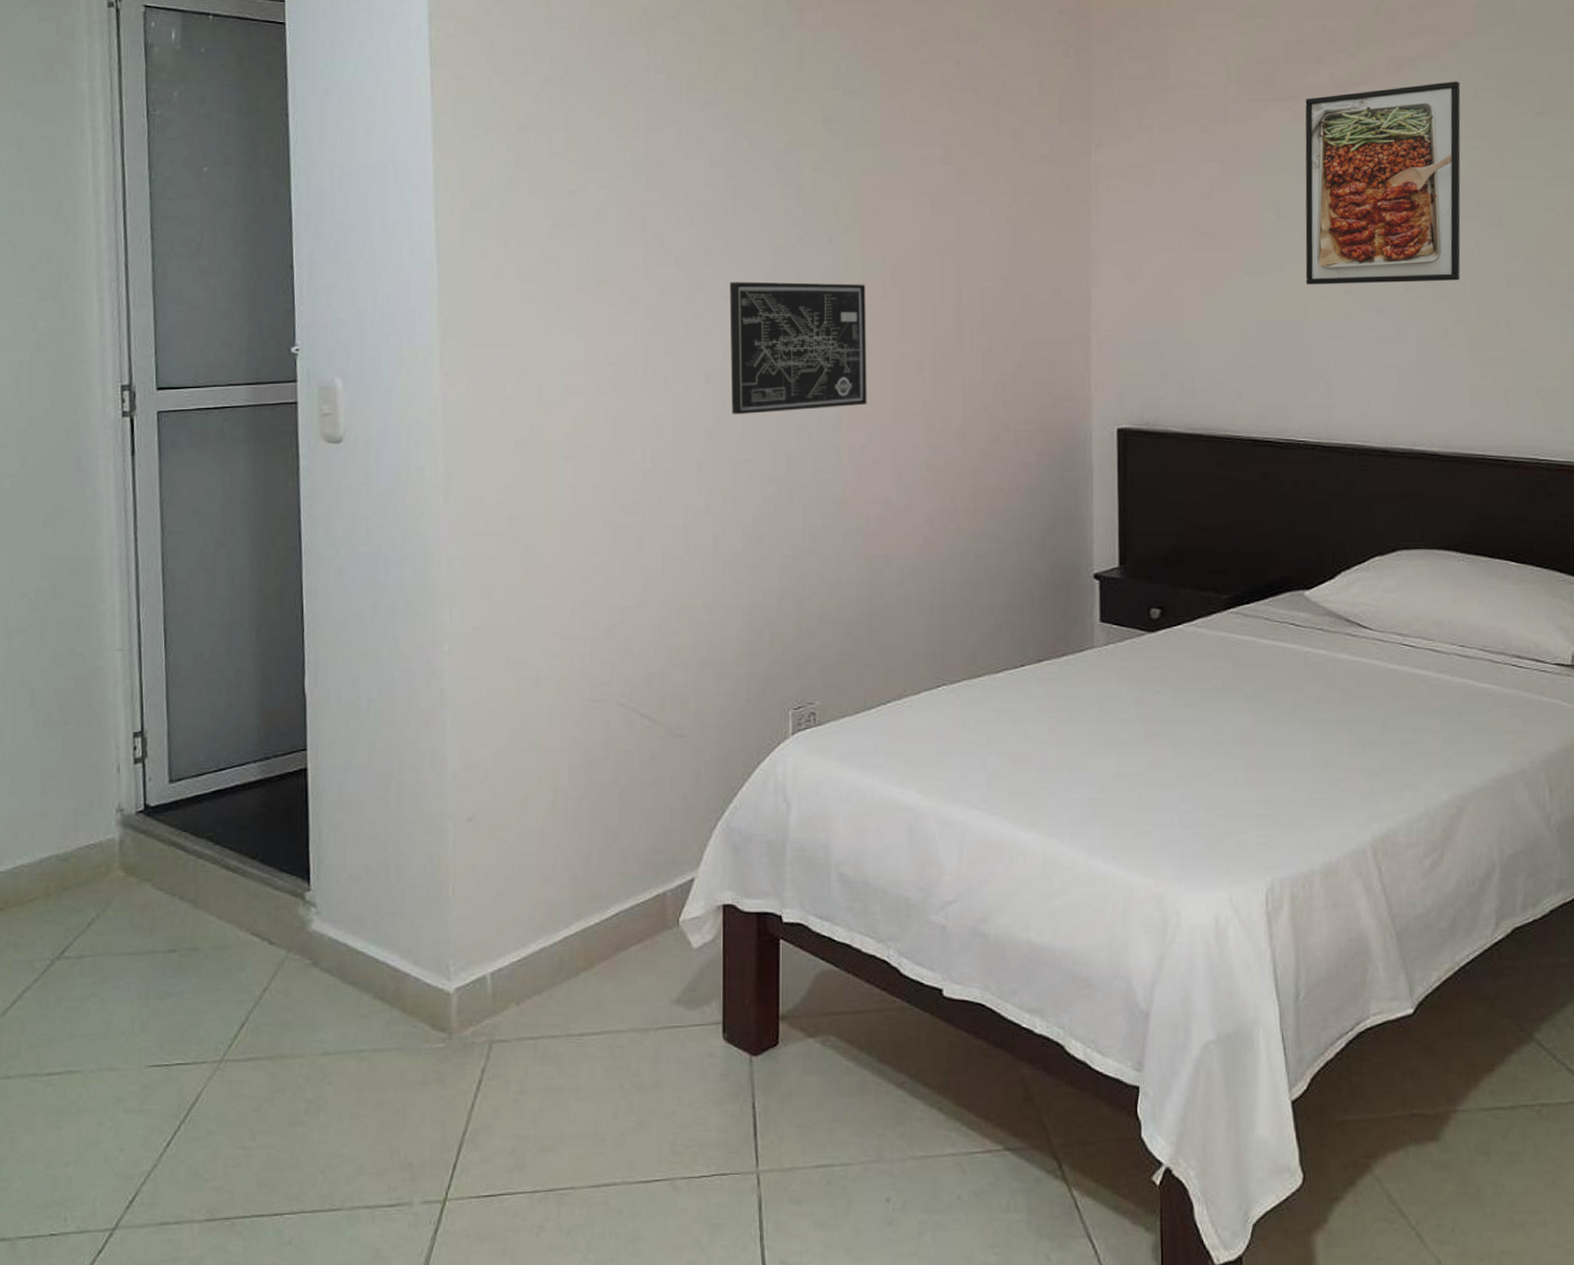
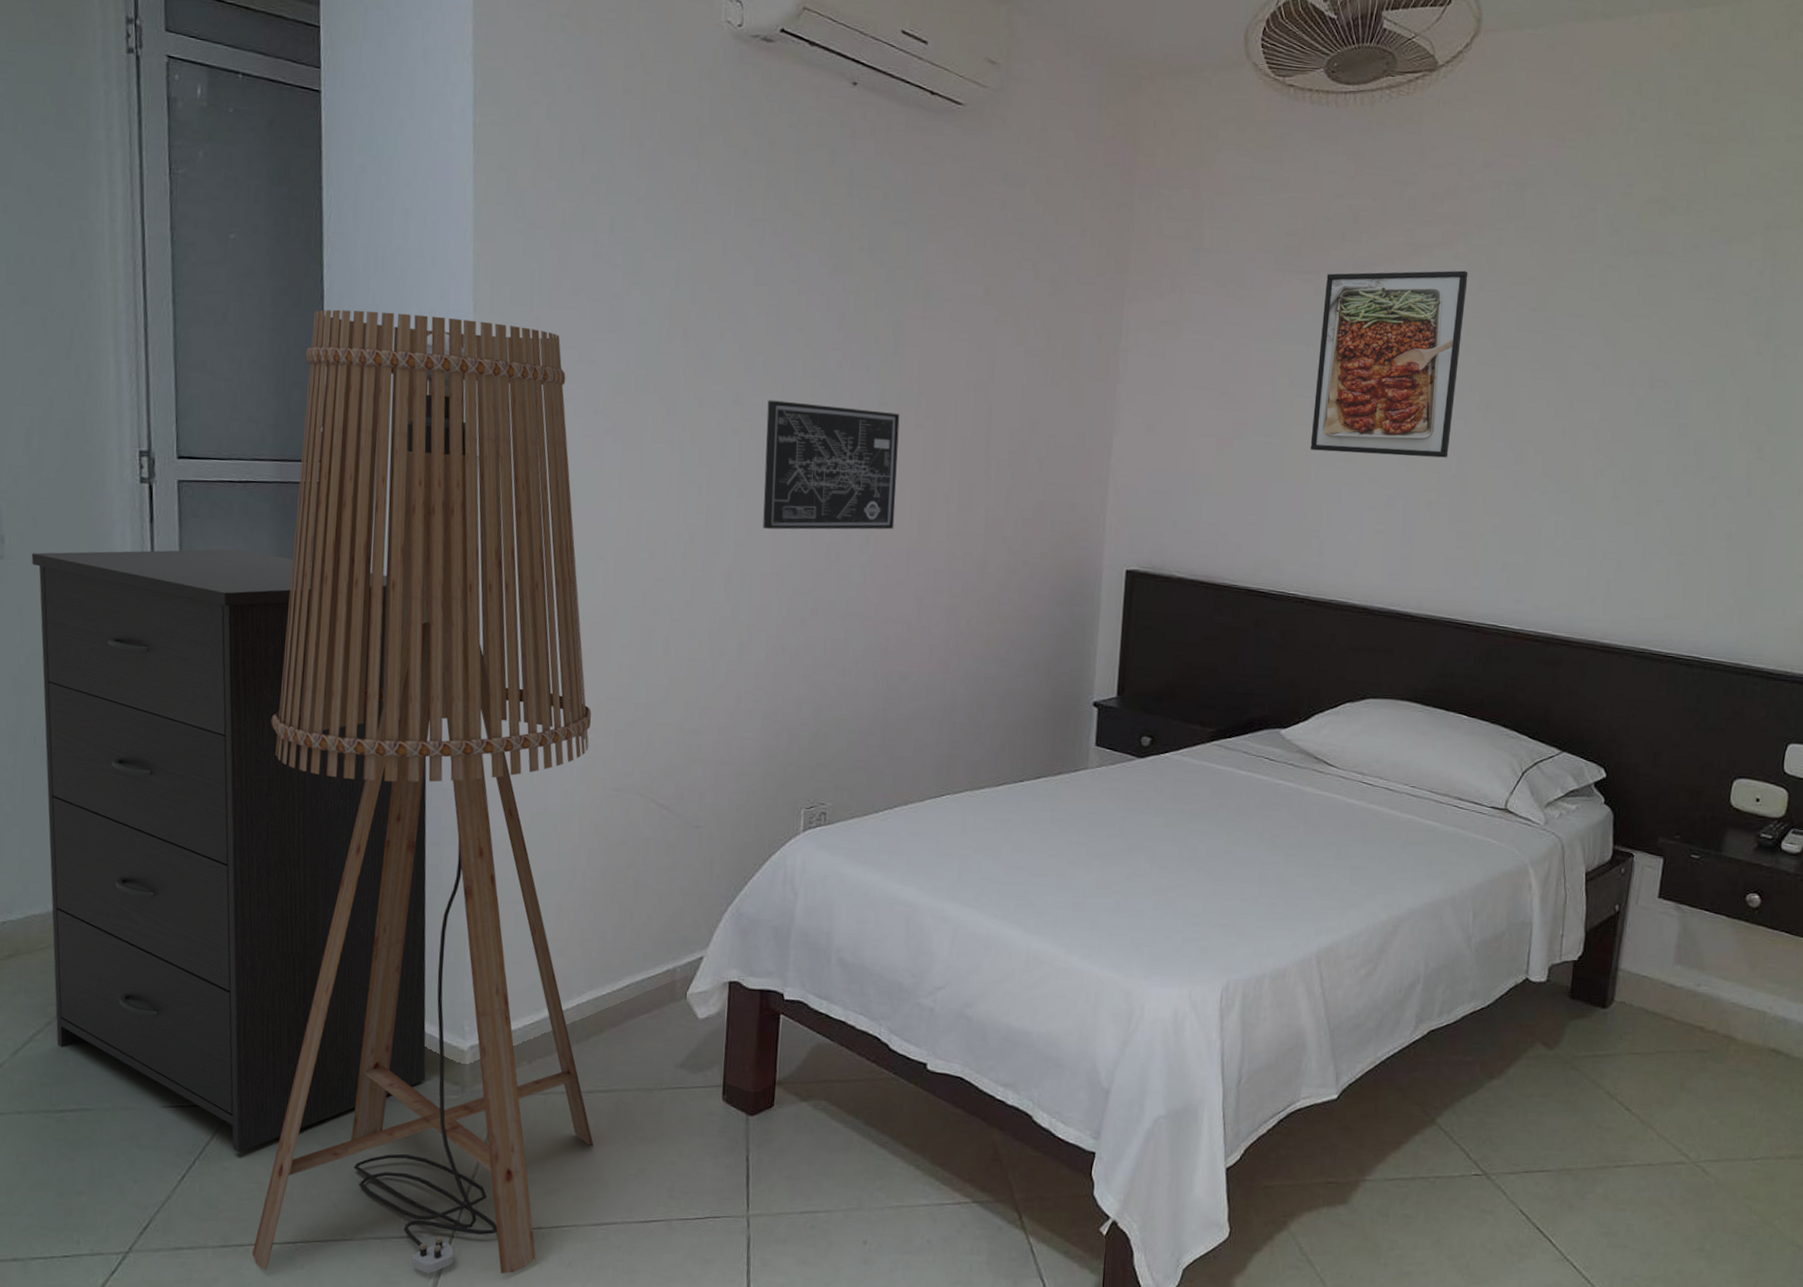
dresser: none [21,476,411,1114] -> present [31,549,427,1152]
floor lamp: none [238,228,589,1247] -> present [251,309,594,1274]

